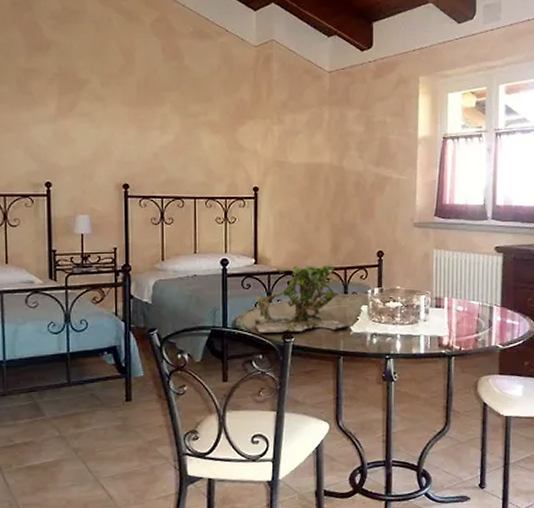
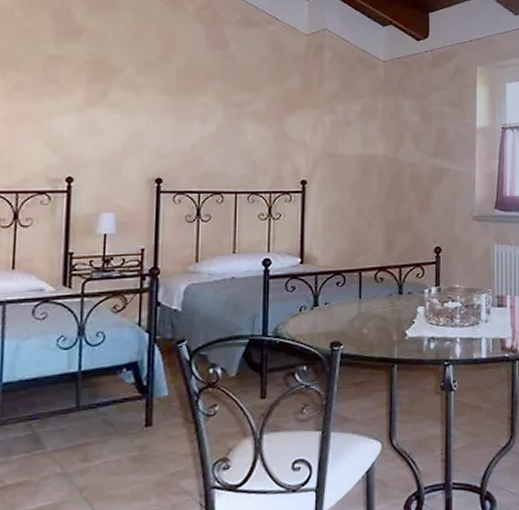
plant: present [254,265,350,333] -> none [298,264,405,341]

